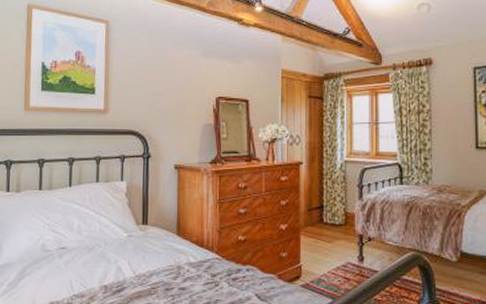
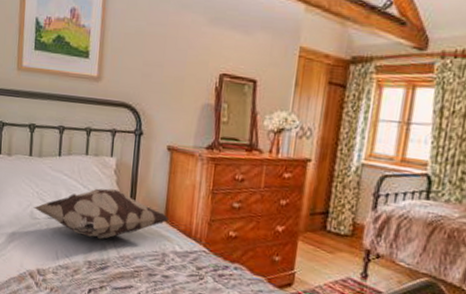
decorative pillow: none [44,211,182,263] -> present [33,188,170,240]

